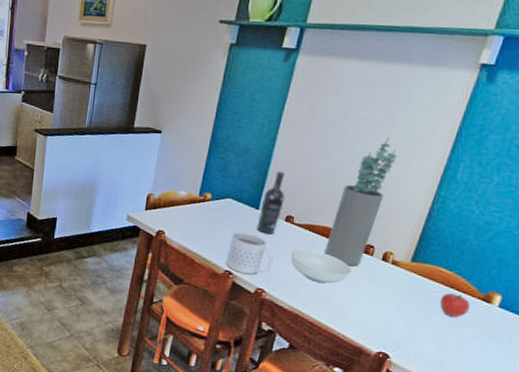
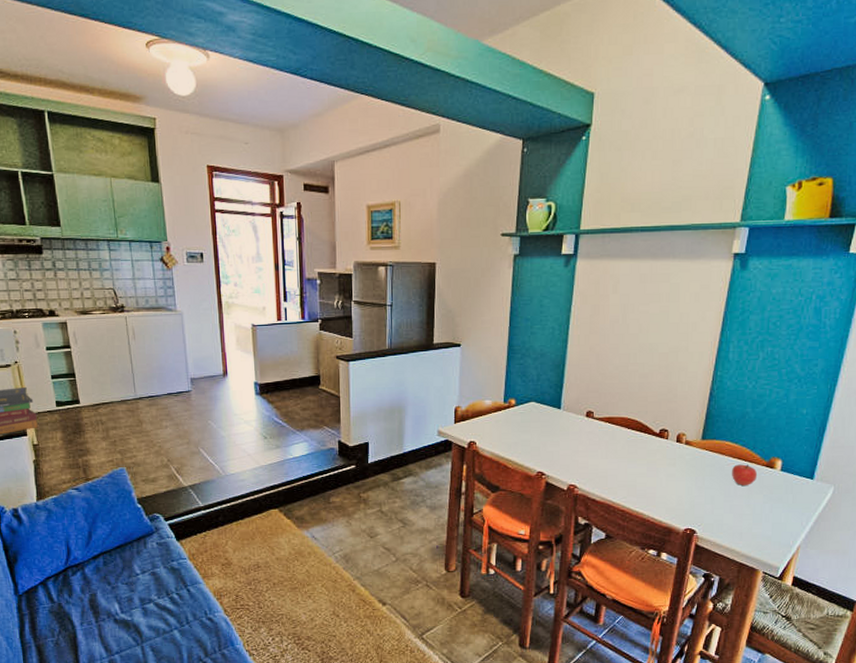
mug: present [225,232,274,275] -> none [537,433,580,473]
wine bottle: present [256,171,286,235] -> none [561,370,583,431]
bowl: present [290,248,352,283] -> none [595,440,652,471]
vase: present [324,137,398,267] -> none [625,328,676,452]

